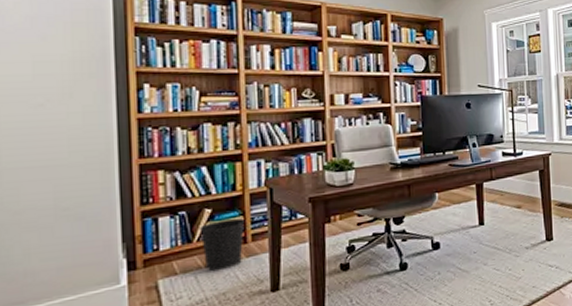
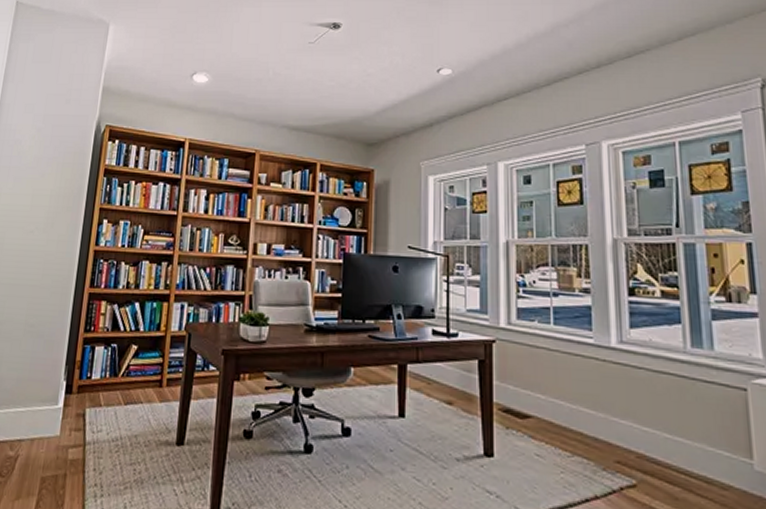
wastebasket: present [199,218,246,272] -> none [124,359,164,412]

